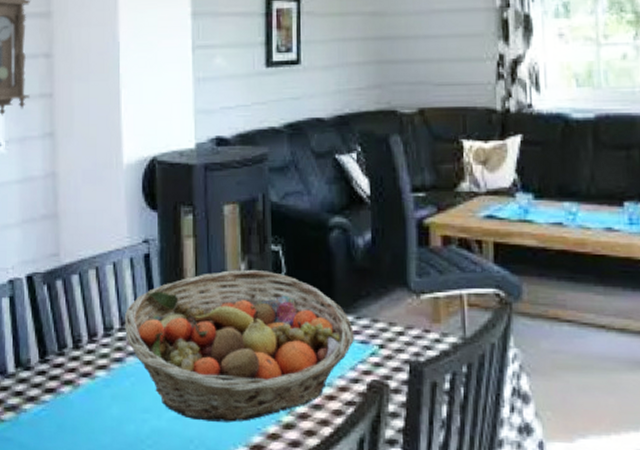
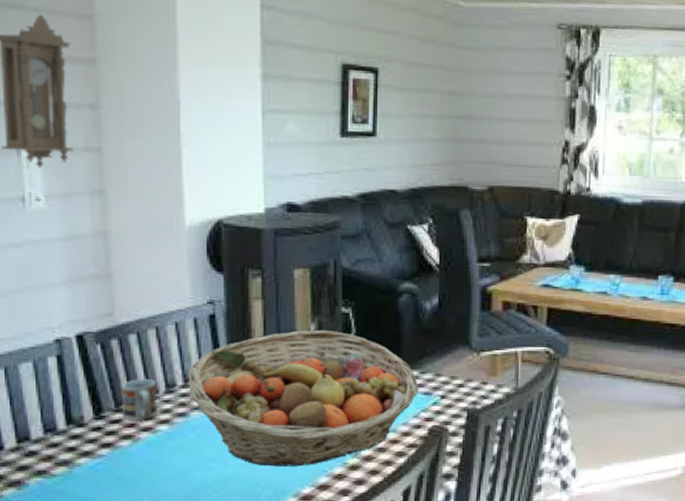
cup: none [63,321,97,366] -> present [121,379,158,421]

